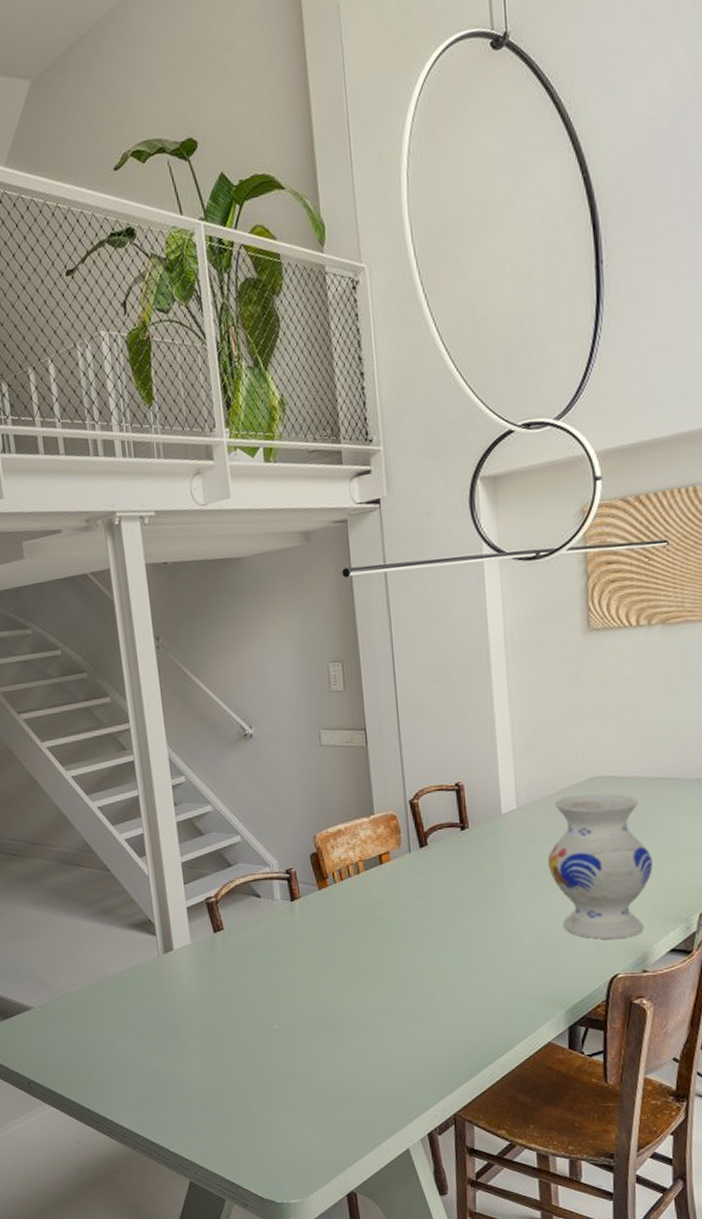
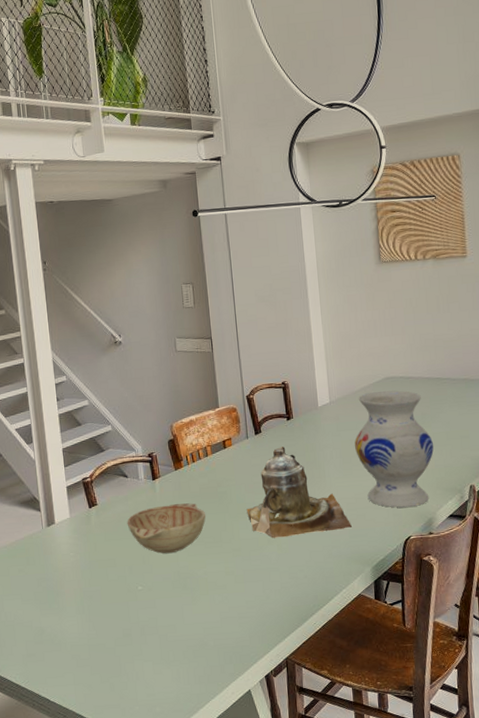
decorative bowl: none [259,929,357,989] -> present [127,503,206,554]
teapot: none [407,863,543,973] -> present [246,447,353,539]

